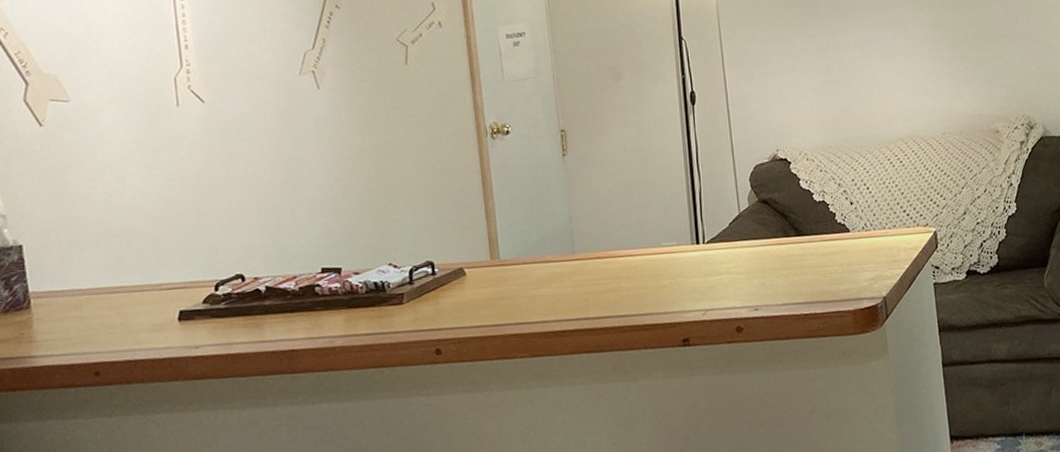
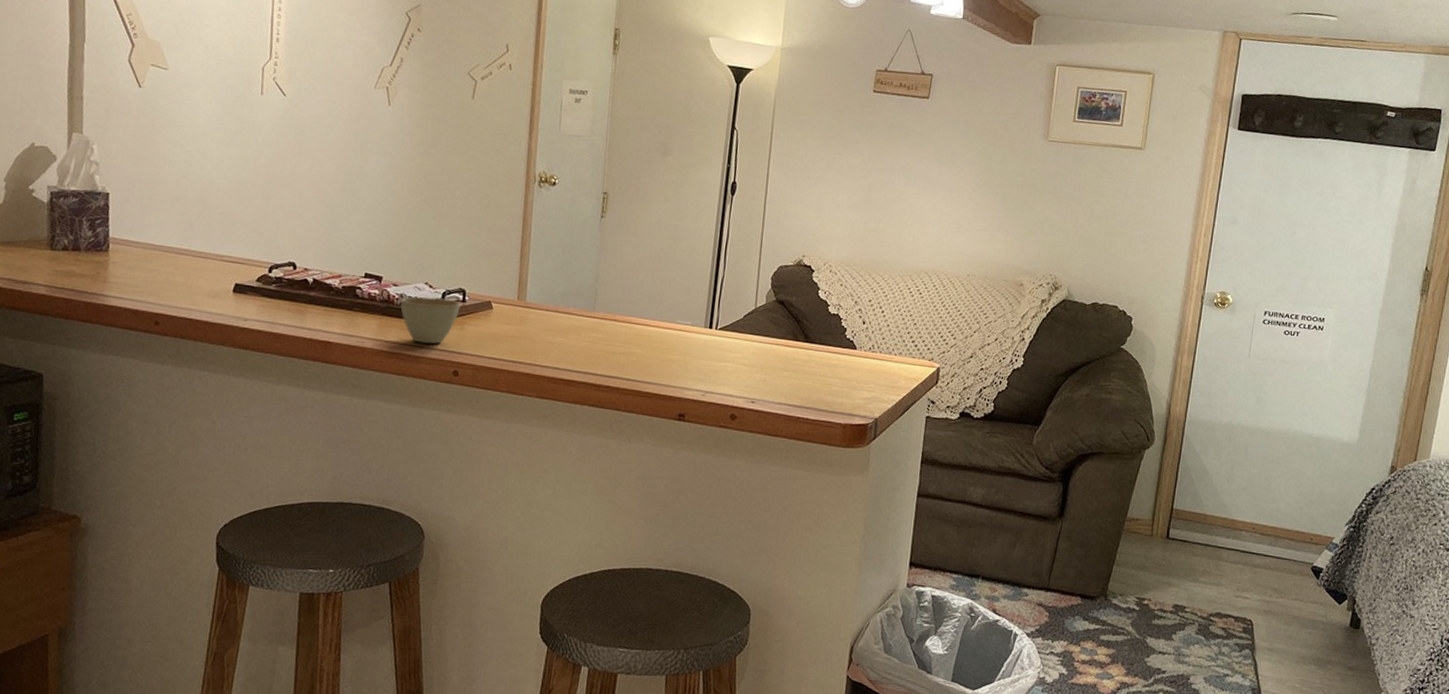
cup: none [365,275,431,329] -> present [400,296,461,344]

